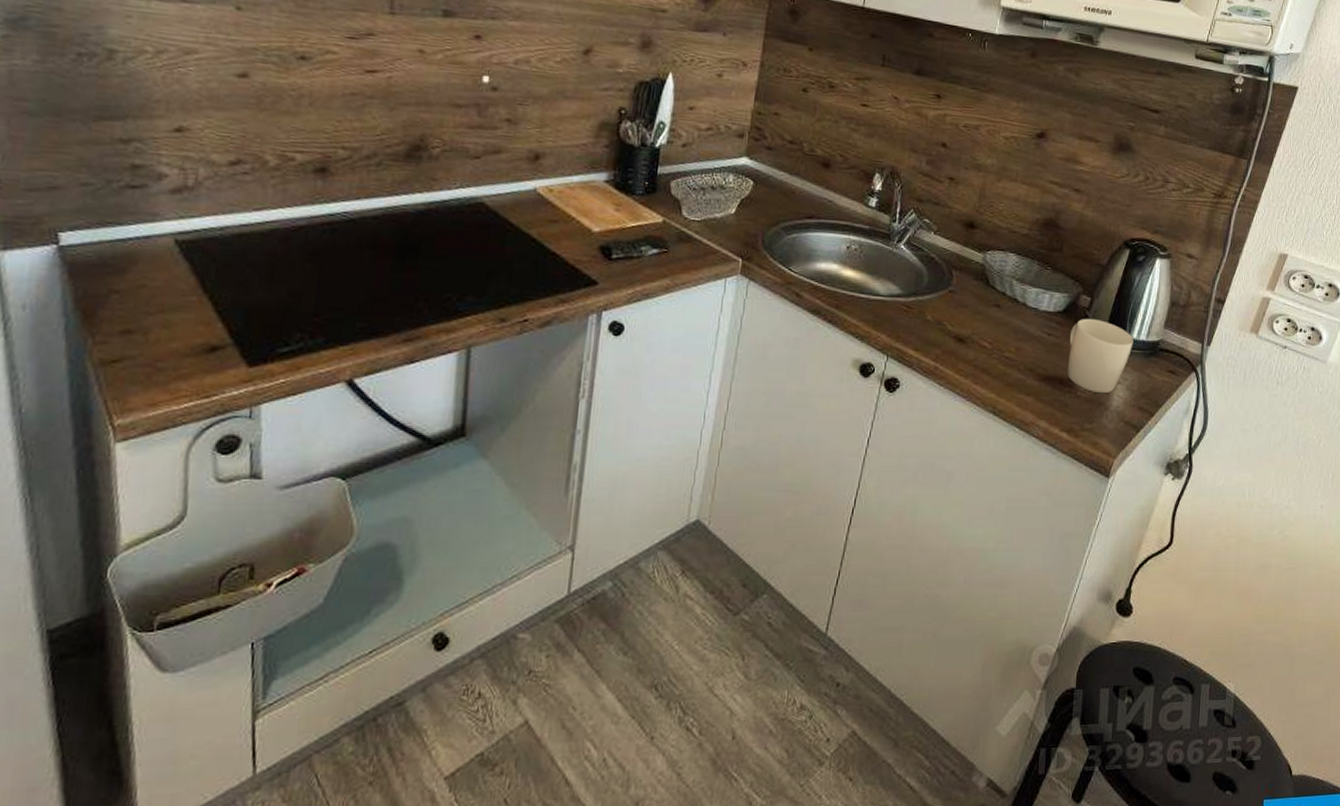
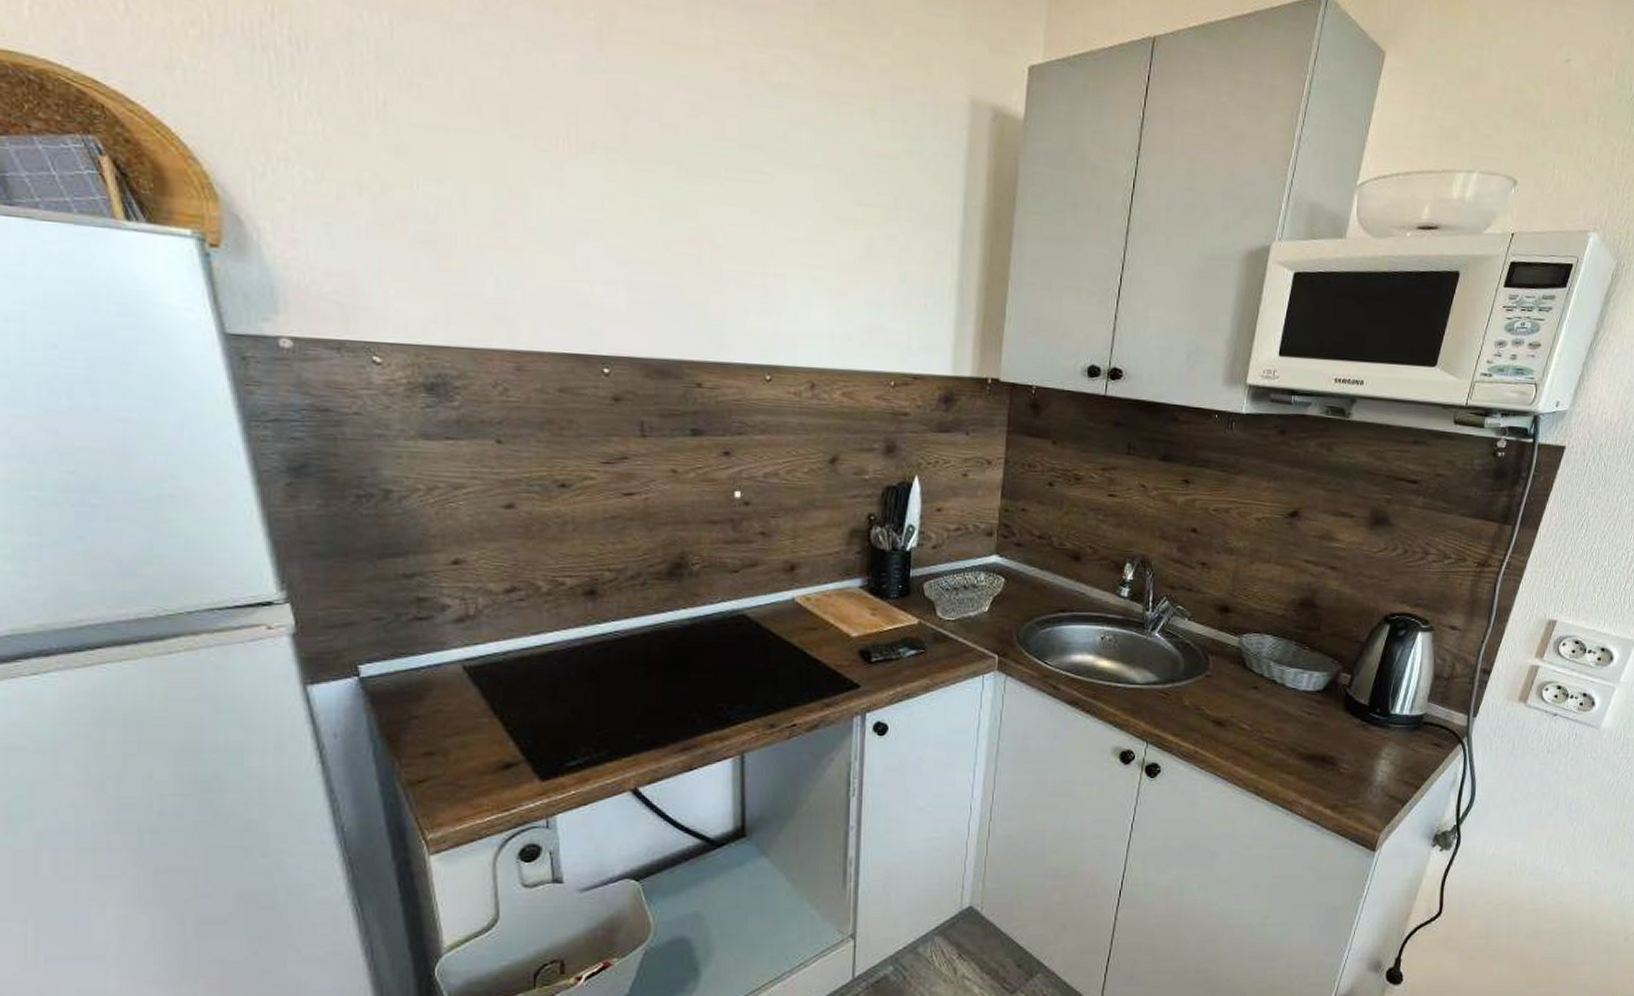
mug: present [1067,318,1134,394] -> none [1329,695,1397,770]

